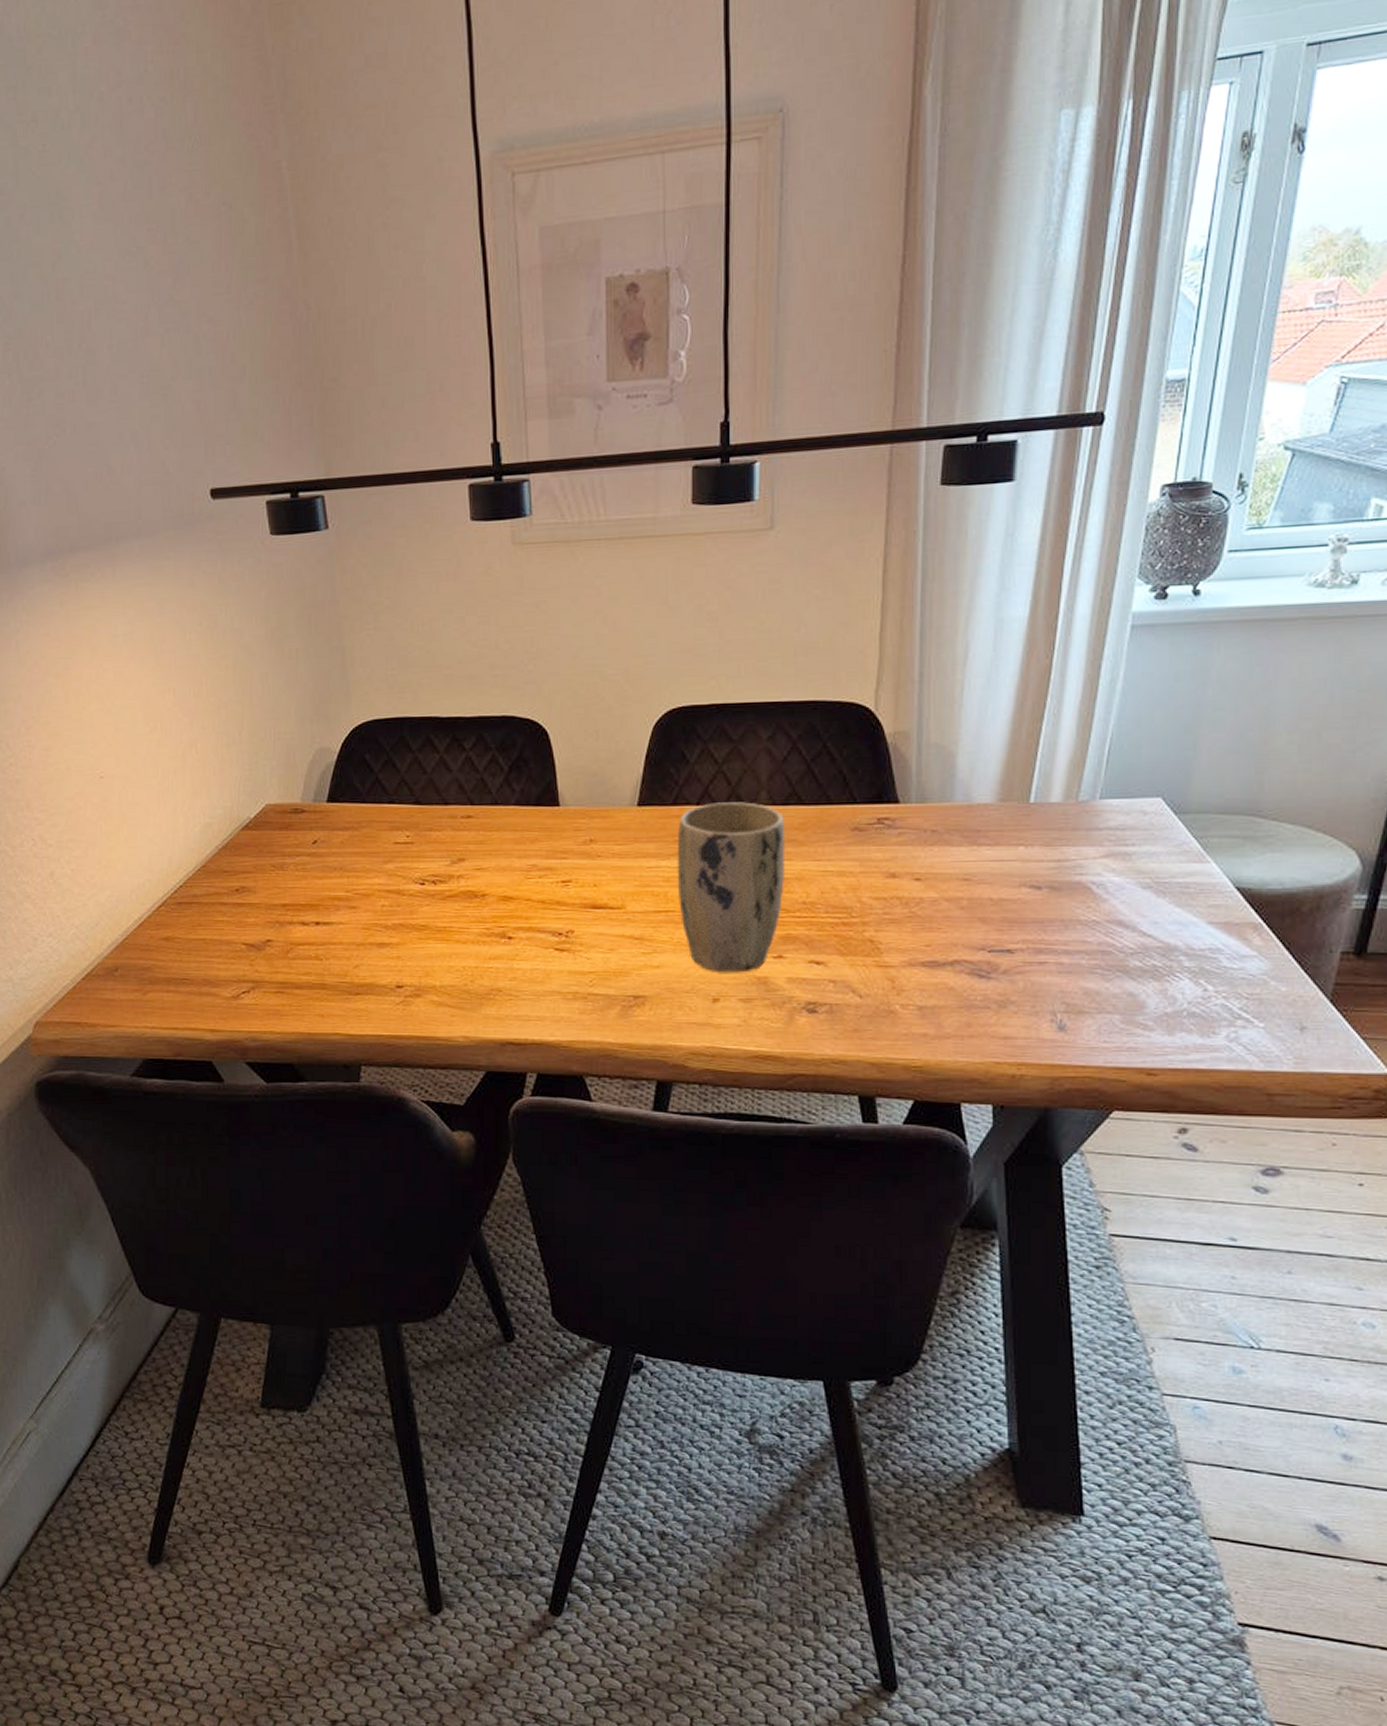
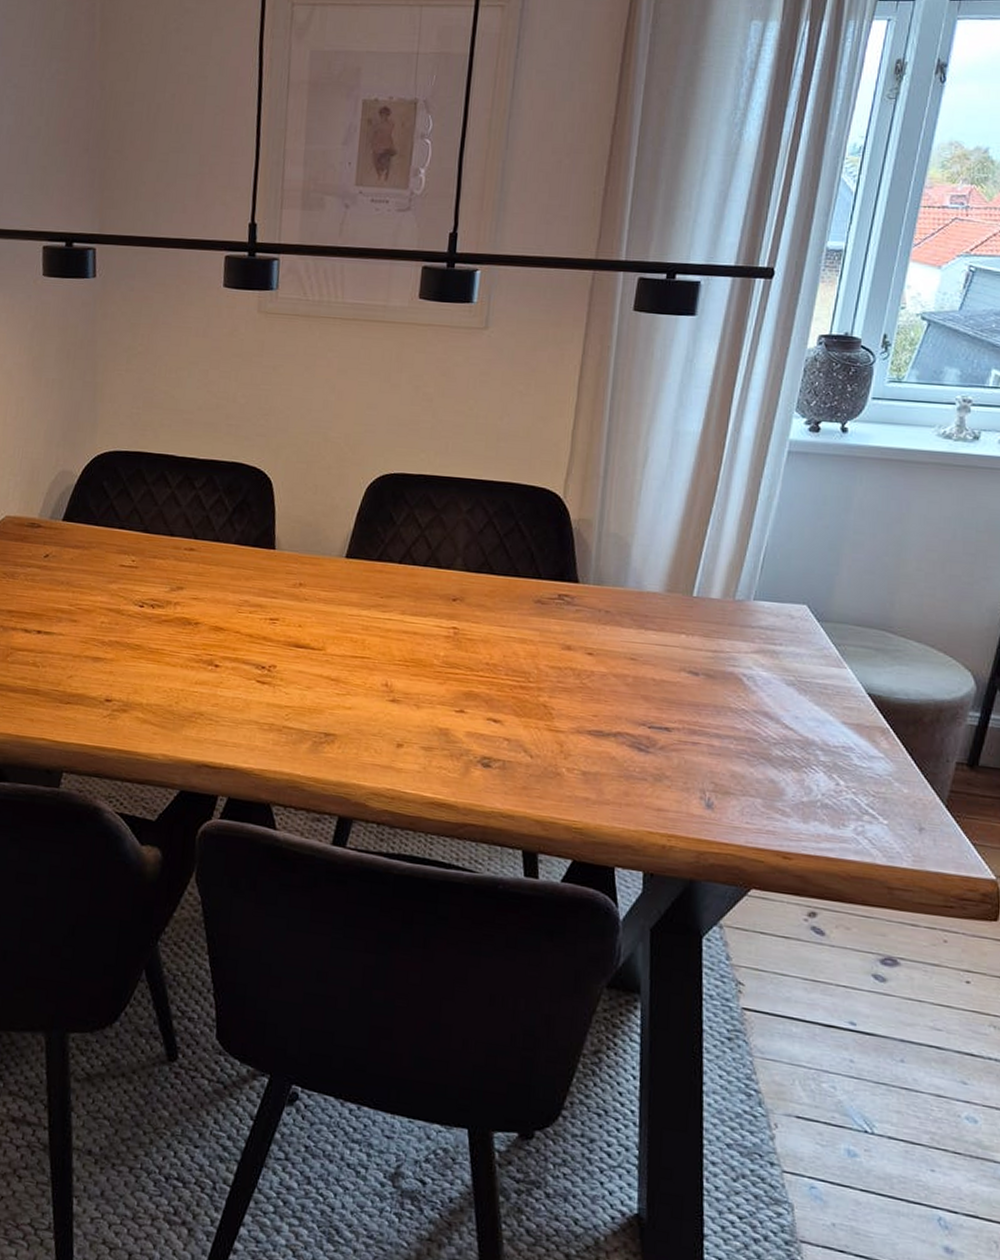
plant pot: present [677,802,786,973] -> none [374,563,476,723]

